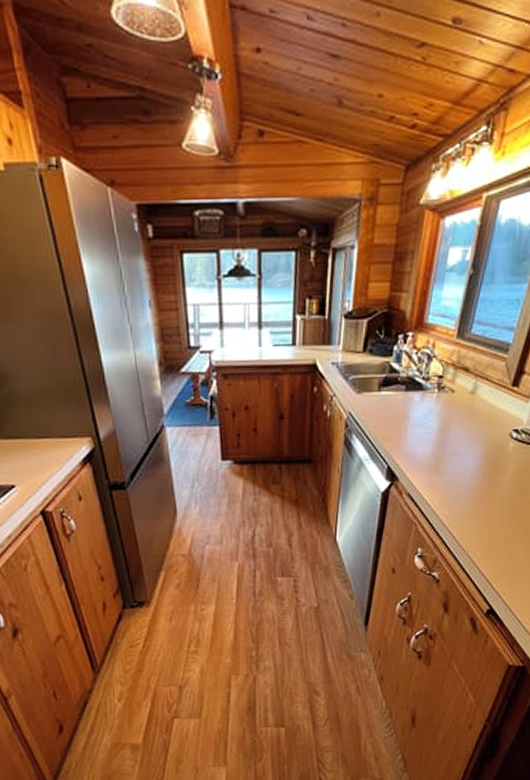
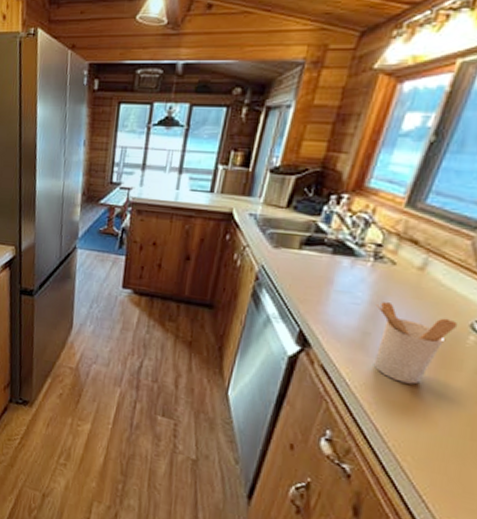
utensil holder: none [443,427,502,493] -> present [373,302,458,385]

